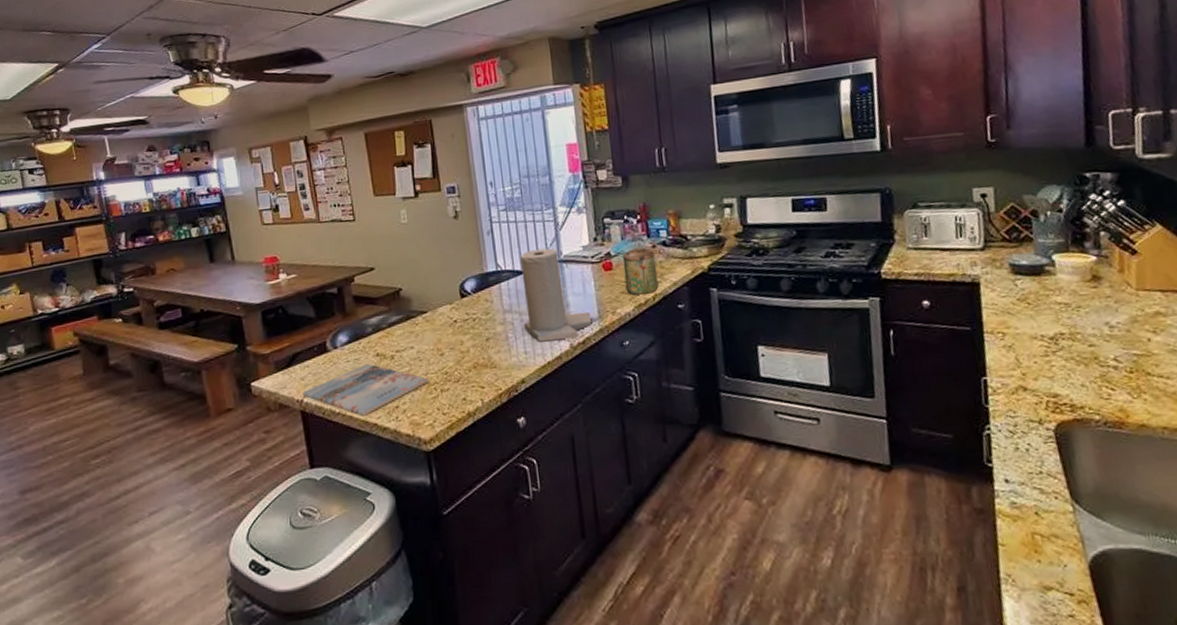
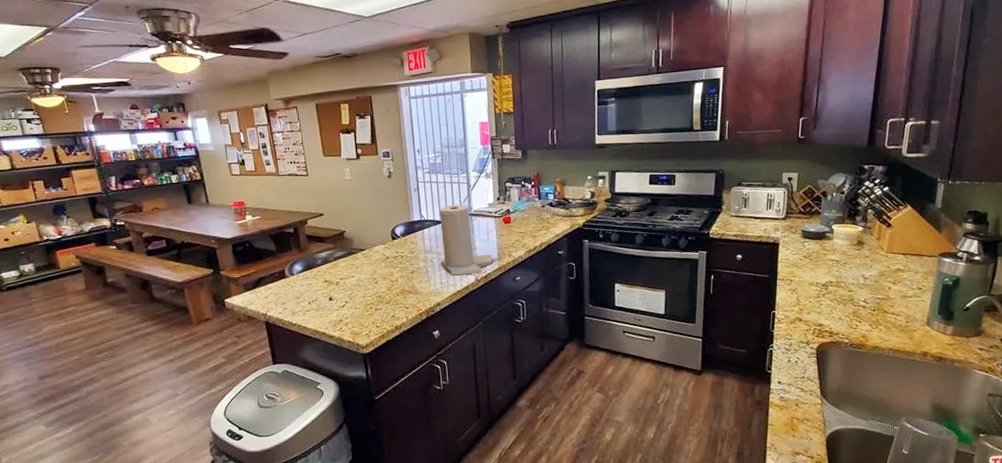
magazine: present [302,363,429,416] -> none [266,287,366,327]
canister: present [622,248,659,296] -> none [518,207,545,244]

